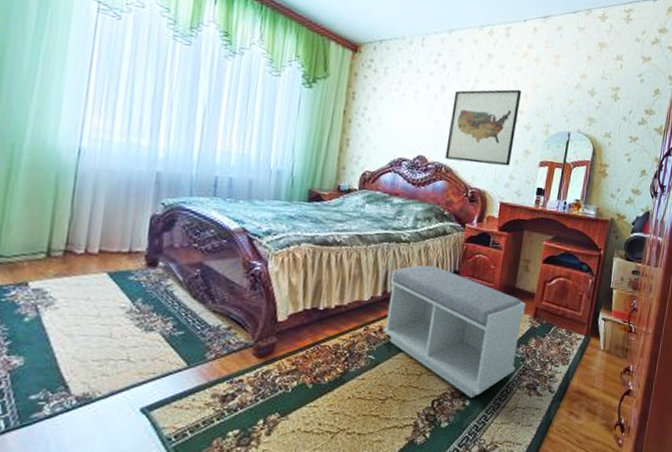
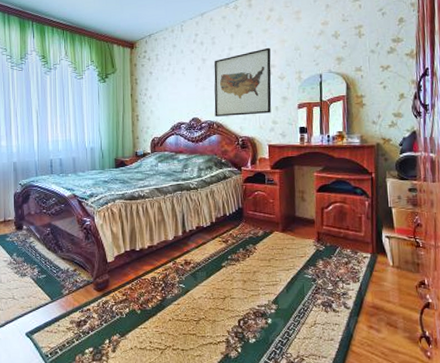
bench: present [382,264,526,399] -> none [187,205,308,317]

